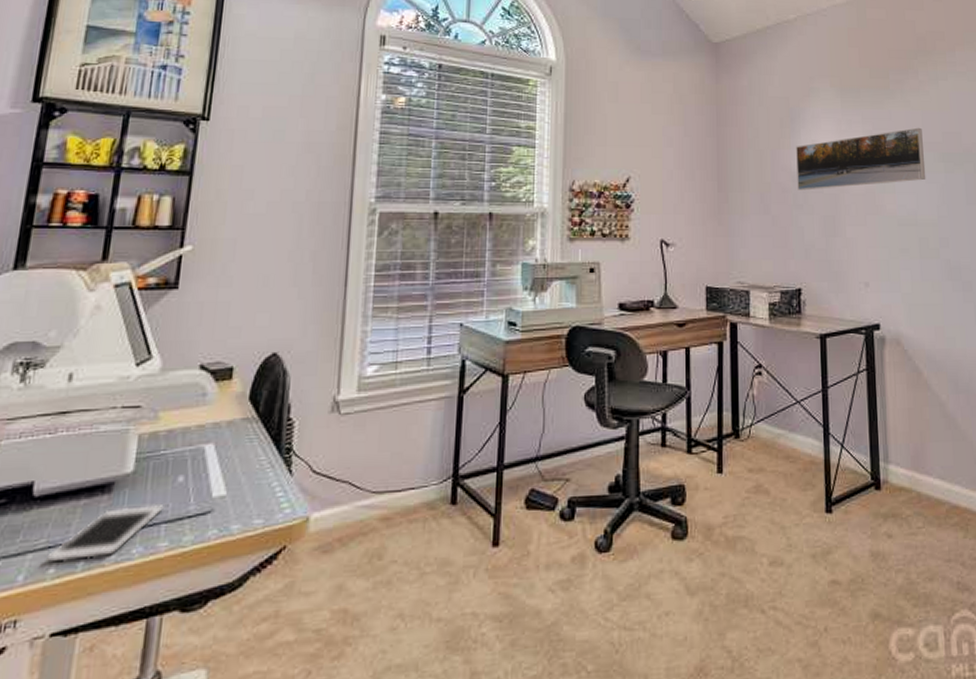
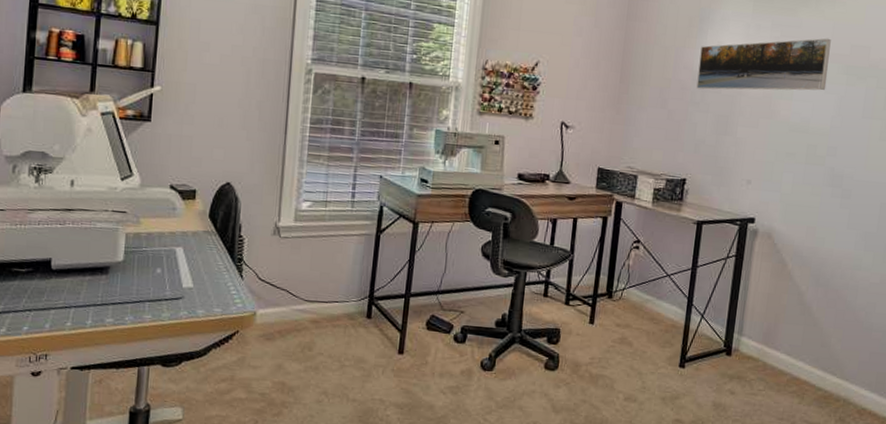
cell phone: present [45,503,164,563] -> none [63,286,147,320]

